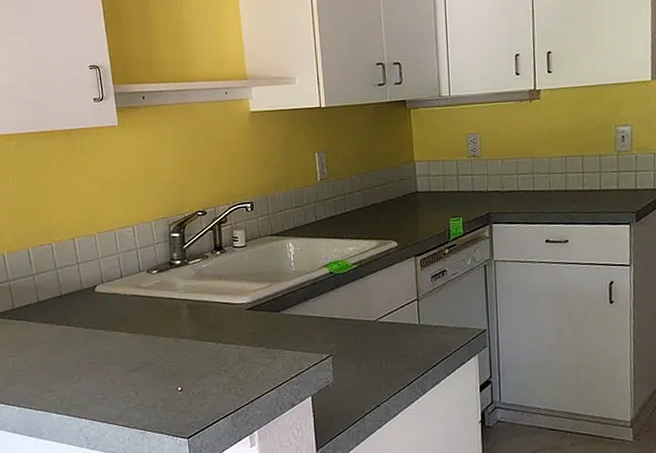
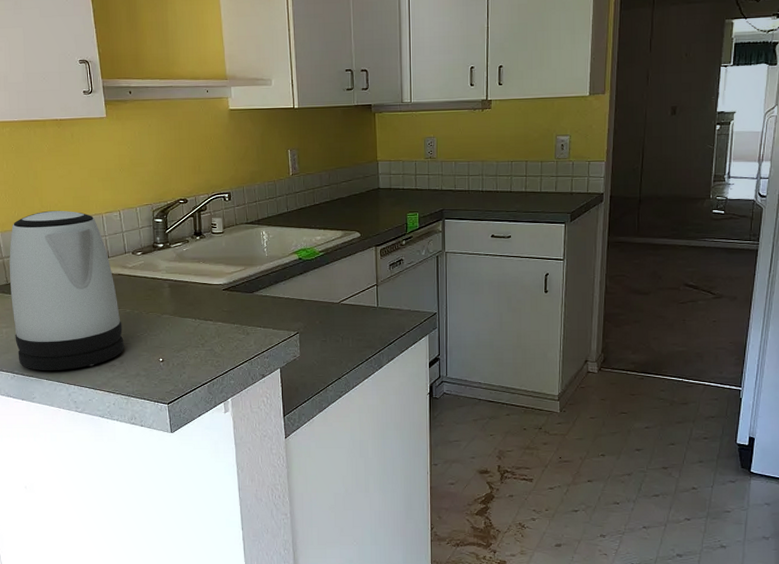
kettle: none [16,227,139,404] -> present [9,210,124,371]

